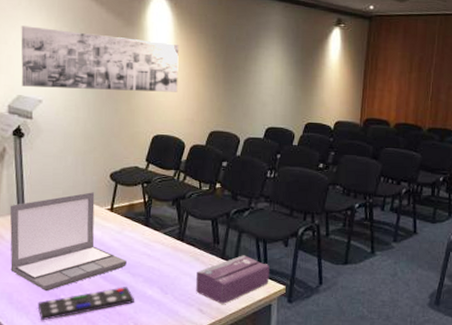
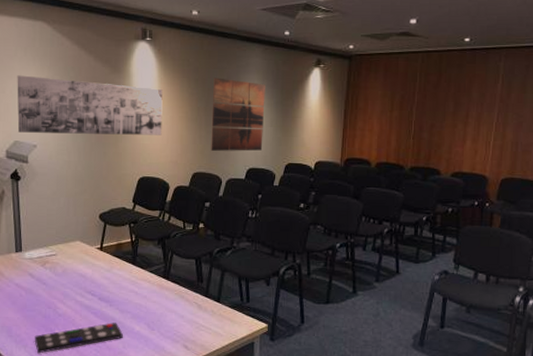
laptop: present [9,192,127,292] -> none [8,232,116,326]
tissue box: present [196,255,270,304] -> none [181,293,252,341]
wall art: none [229,34,285,110] -> present [211,77,265,151]

